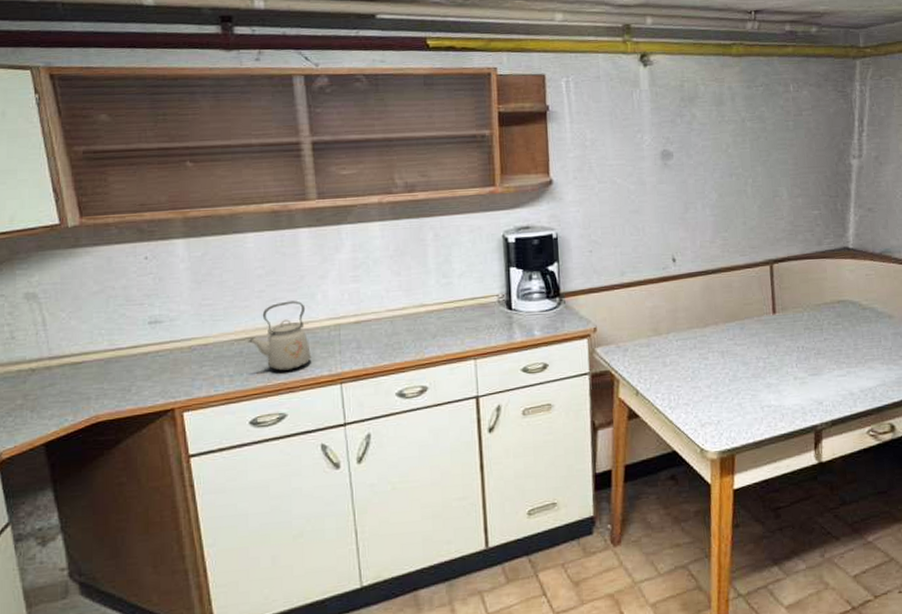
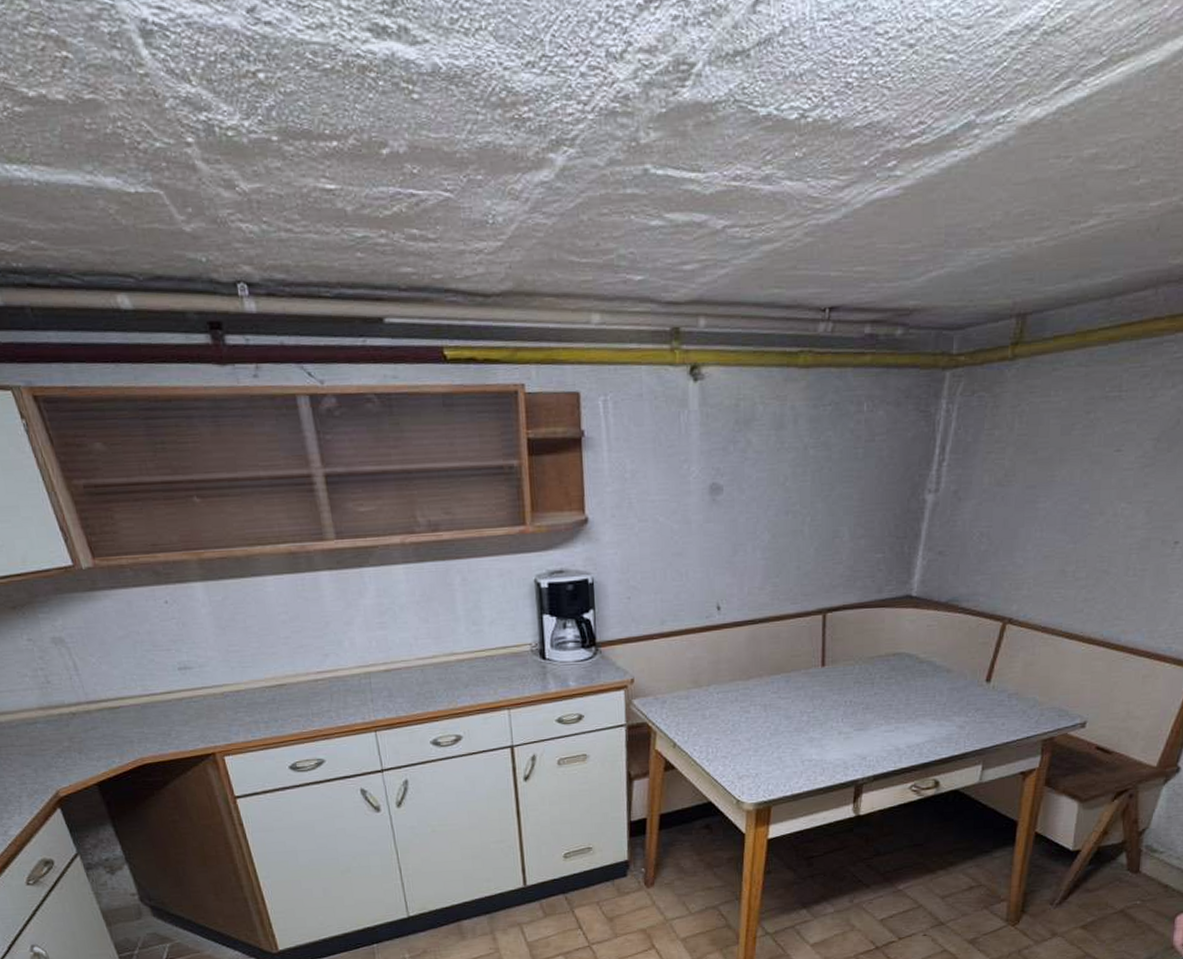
kettle: present [248,300,311,371] -> none [279,647,344,718]

